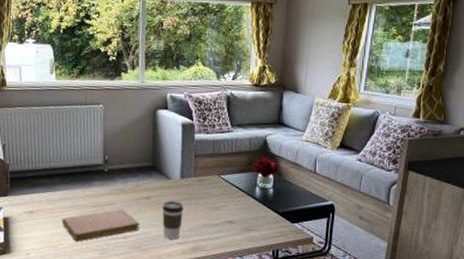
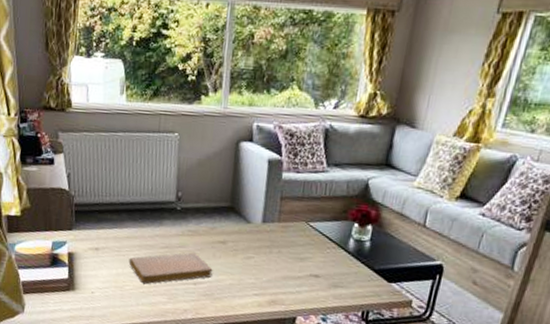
coffee cup: present [161,201,184,240] -> none [238,247,264,290]

